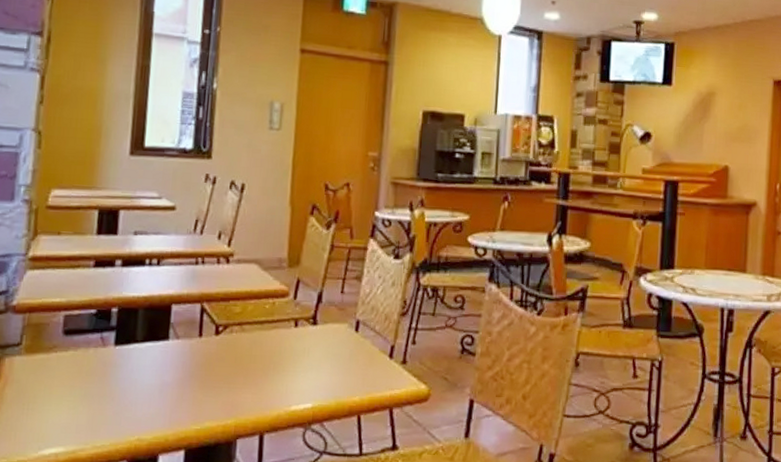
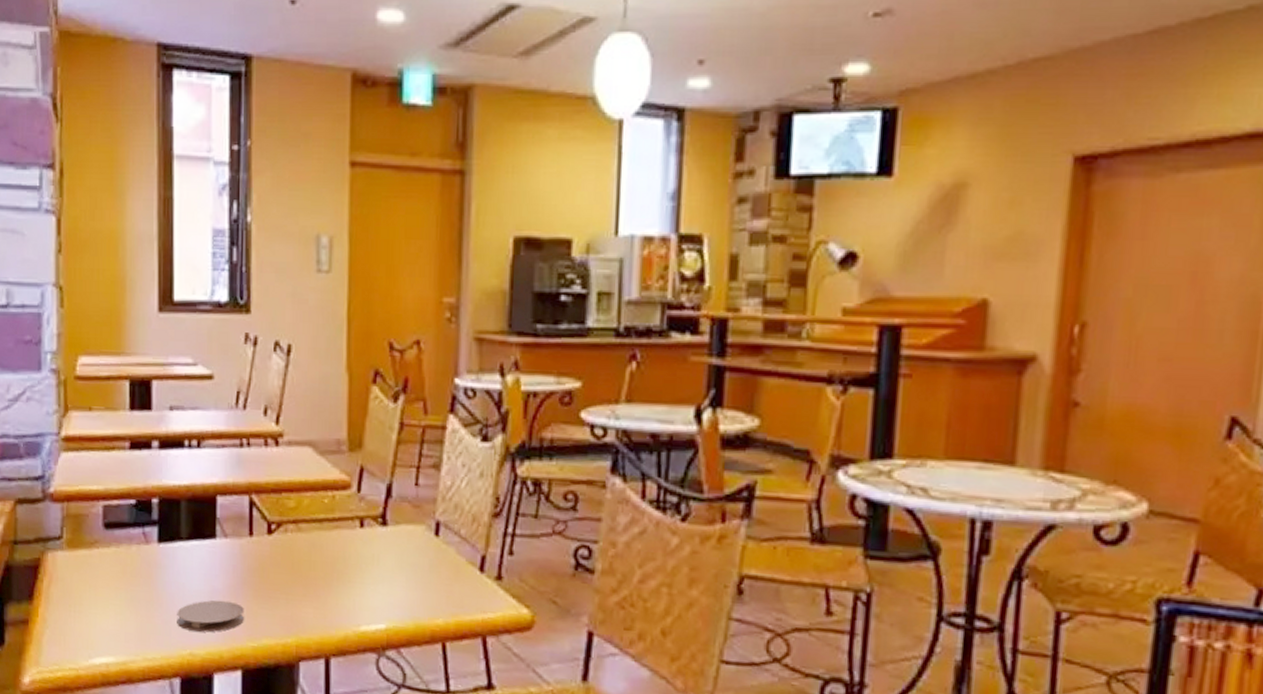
coaster: none [127,391,190,420] -> present [177,600,244,633]

